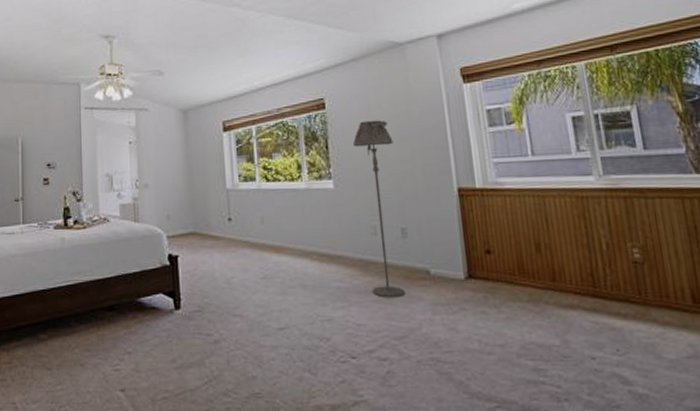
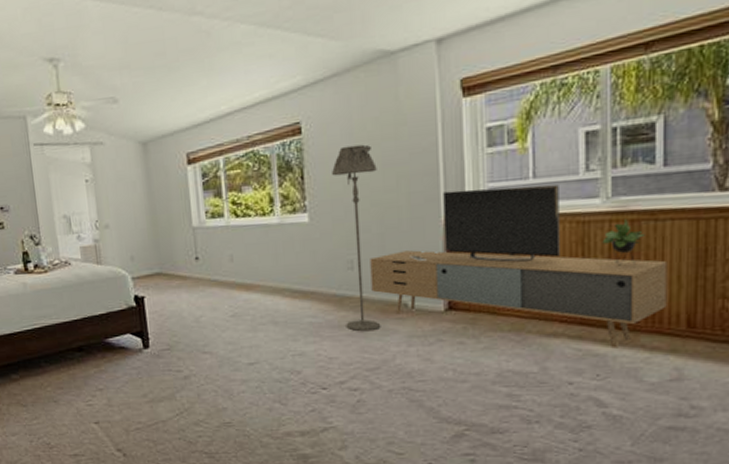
media console: none [391,162,671,322] -> present [370,185,668,349]

